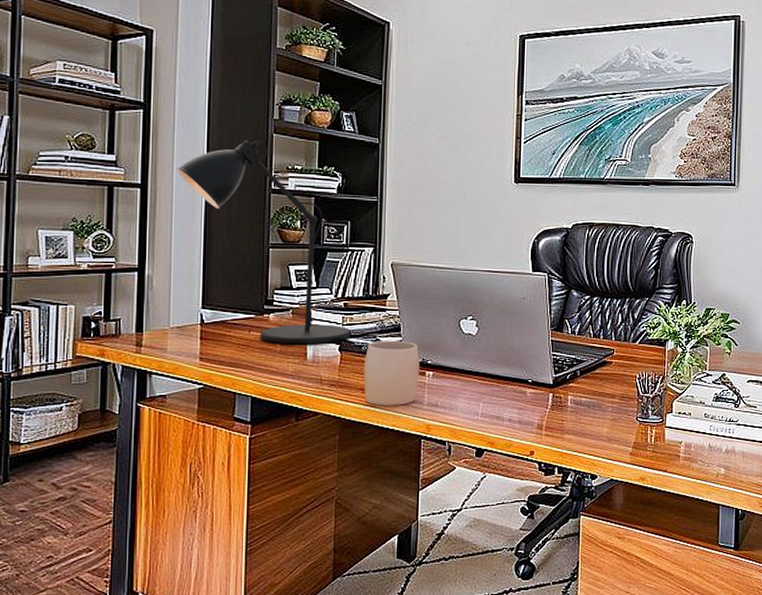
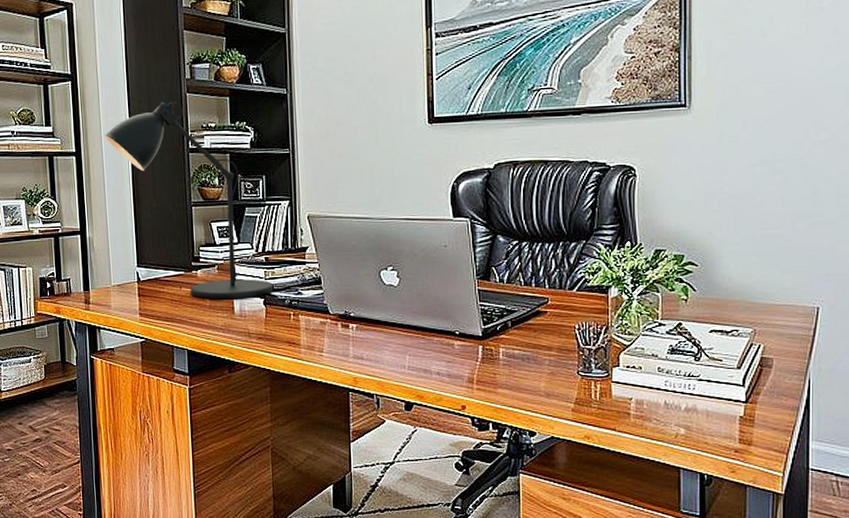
mug: present [363,340,420,406] -> none [288,293,343,359]

